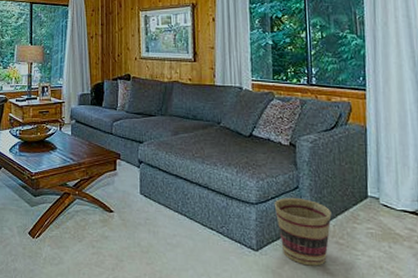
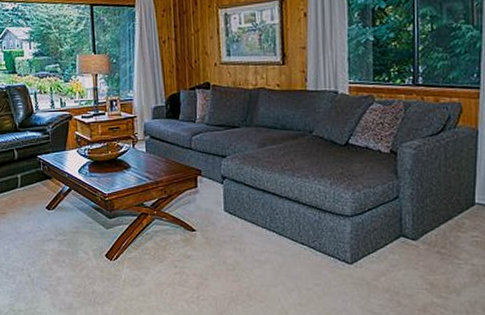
basket: present [274,198,332,266] -> none [371,209,434,277]

